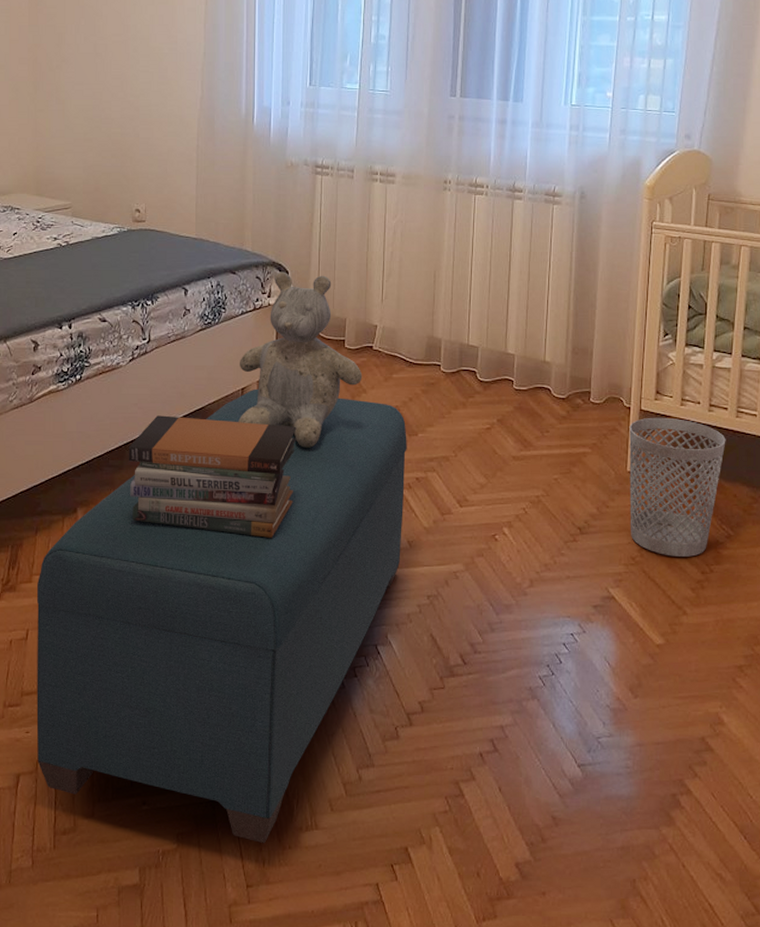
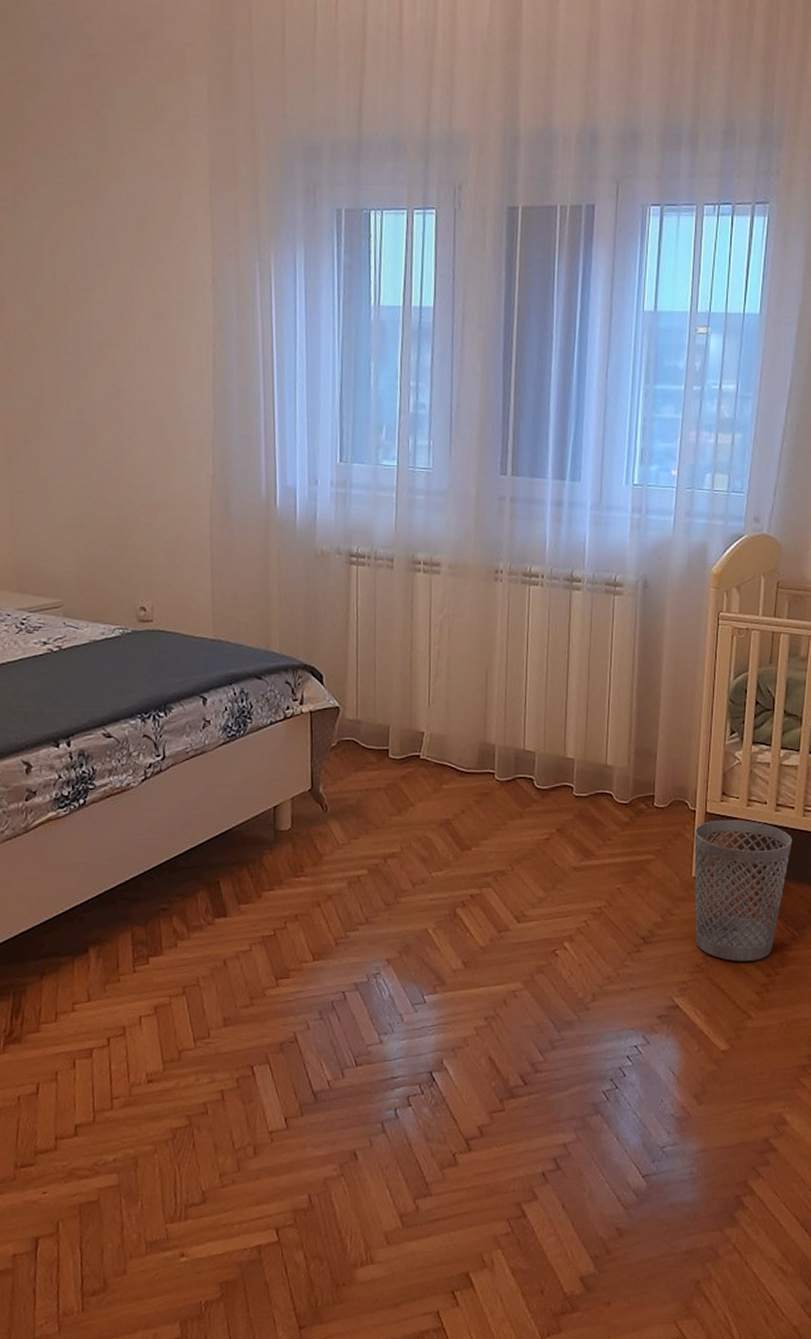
bench: present [36,388,407,843] -> none [45,806,460,1283]
book stack: present [128,415,297,538] -> none [145,840,338,968]
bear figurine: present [238,271,363,448] -> none [270,675,409,869]

